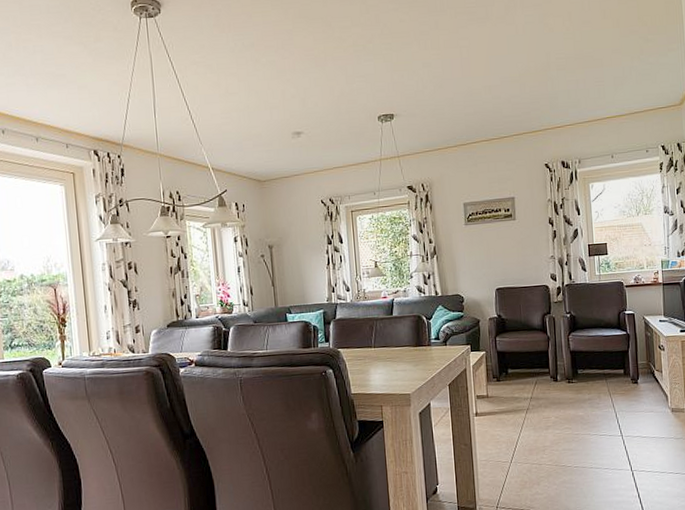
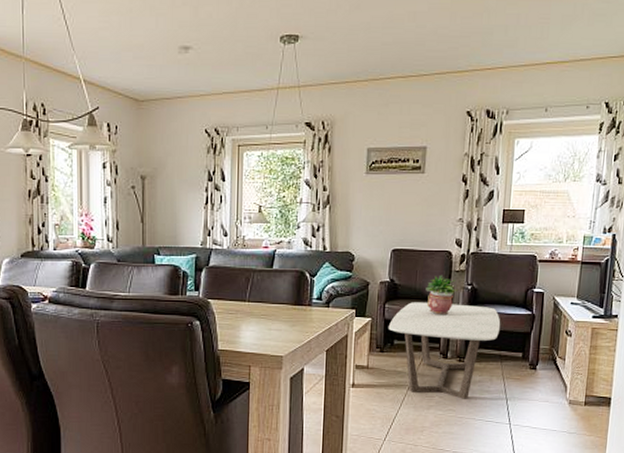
coffee table: none [501,331,601,417] -> present [388,302,501,399]
potted plant: none [530,306,558,343] -> present [426,275,457,315]

